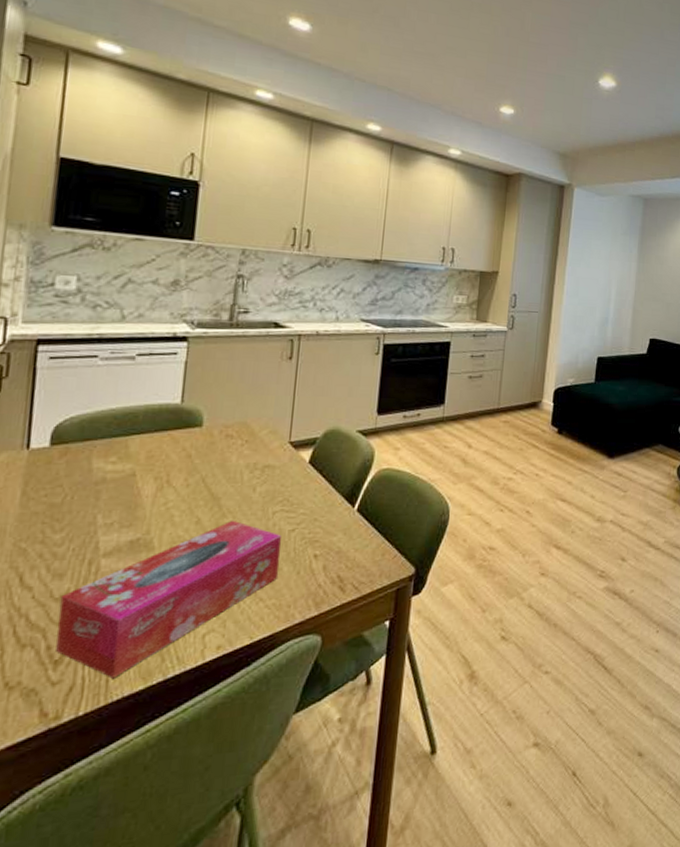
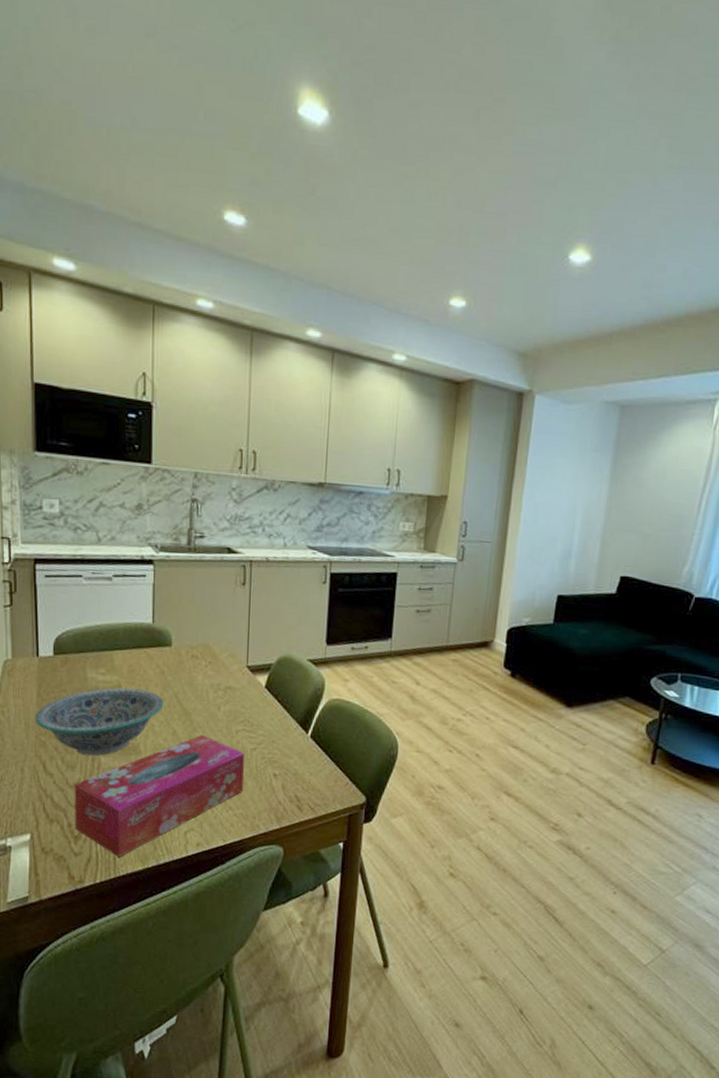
decorative bowl: none [14,476,188,560] -> present [34,687,164,756]

